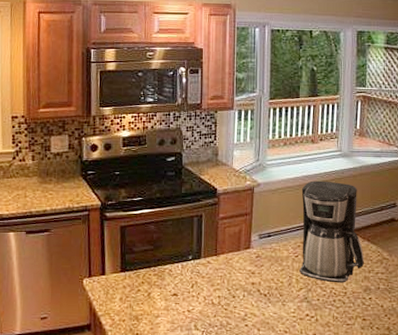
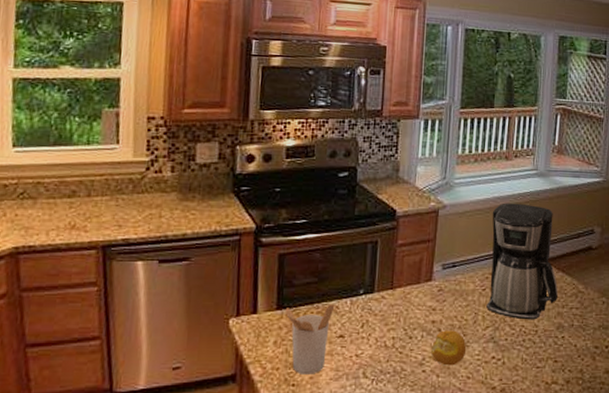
utensil holder: none [127,268,169,326] -> present [285,304,335,375]
fruit: none [251,291,283,321] -> present [430,330,467,366]

